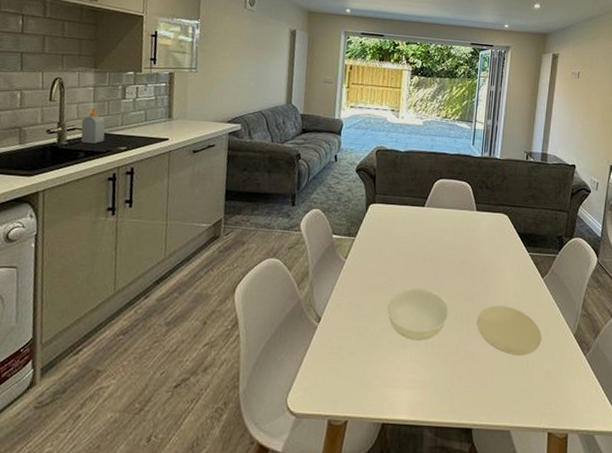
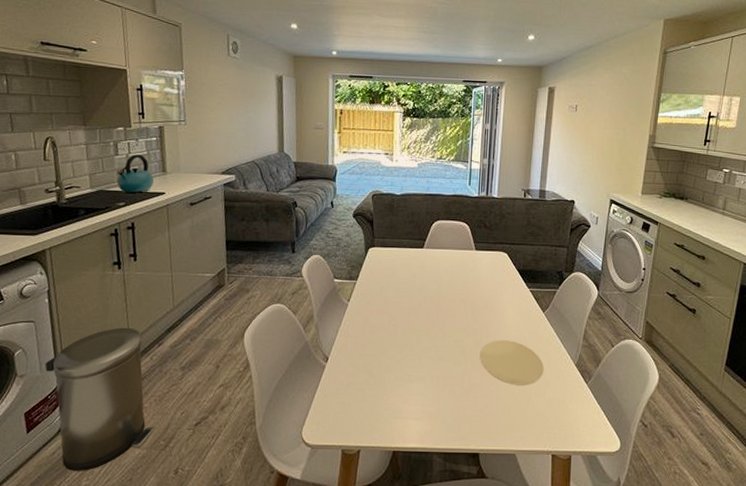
pedal bin: none [21,277,132,436] -> present [45,327,155,471]
soap bottle: present [80,108,106,144] -> none [77,166,103,201]
kettle: none [121,99,159,138] -> present [117,154,155,193]
bowl: present [387,288,449,341] -> none [392,326,453,375]

